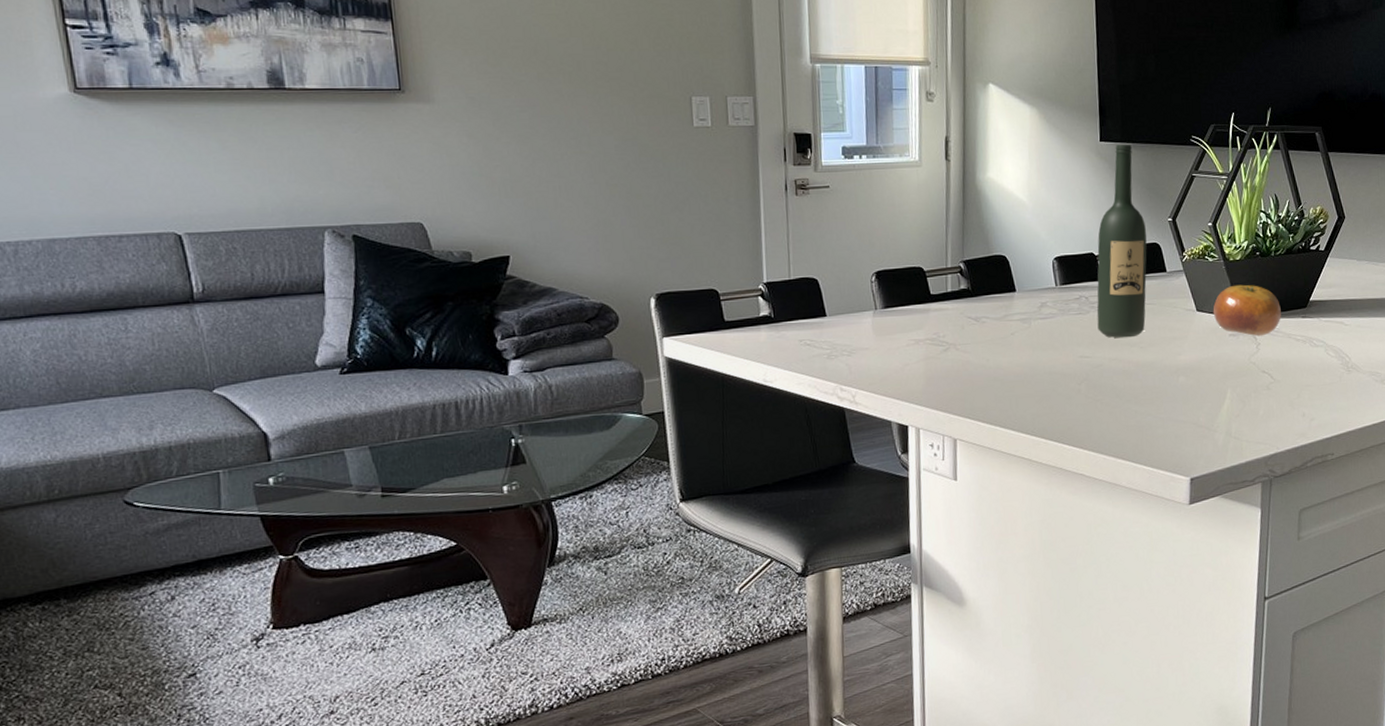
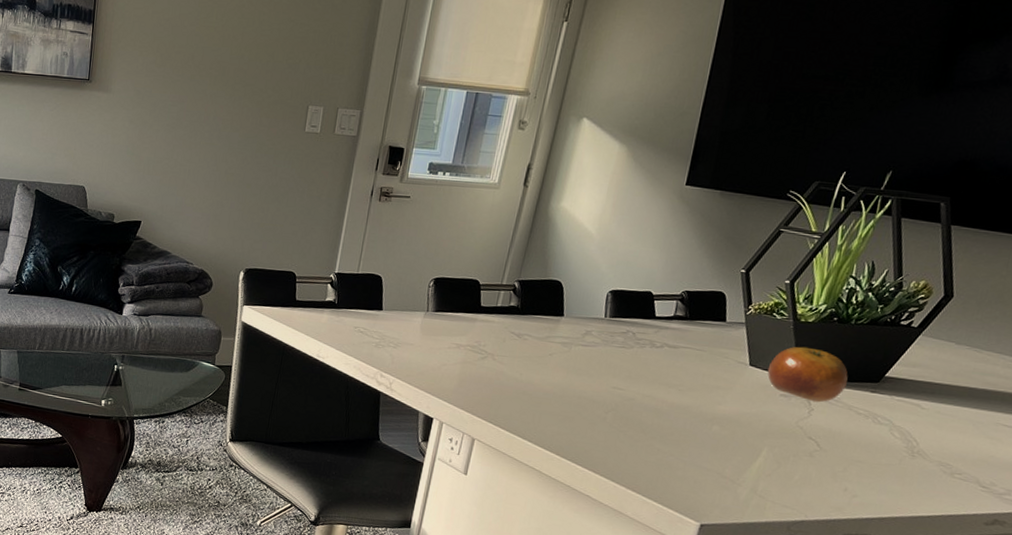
wine bottle: present [1097,144,1147,338] -> none [638,190,720,379]

